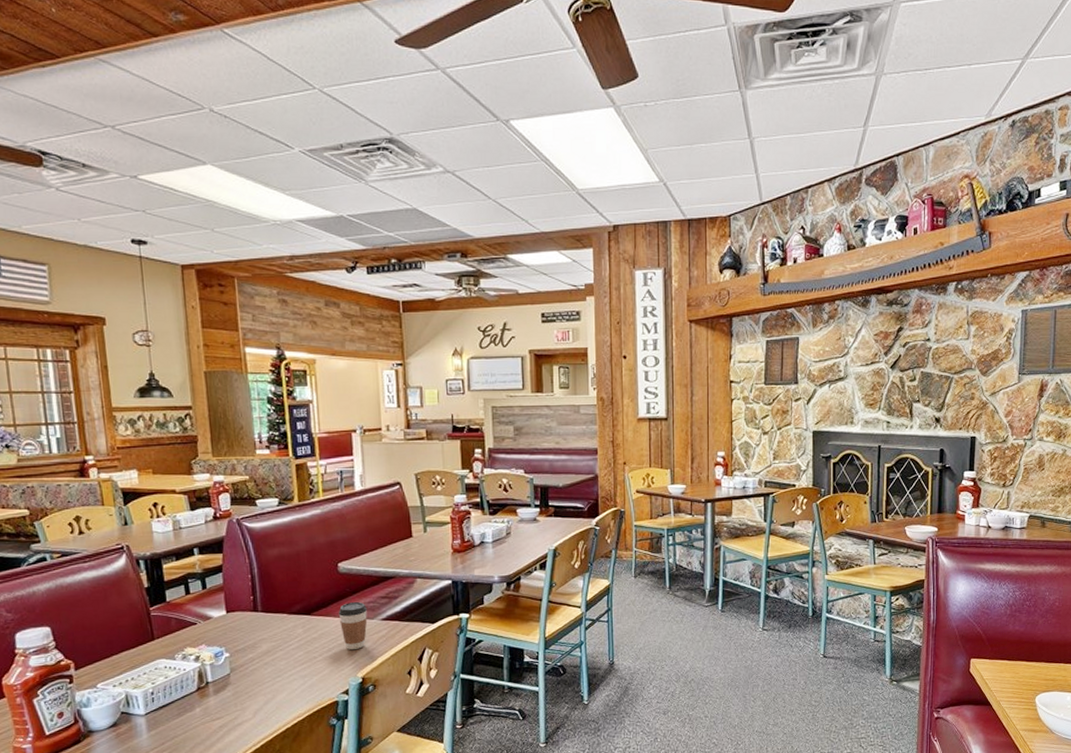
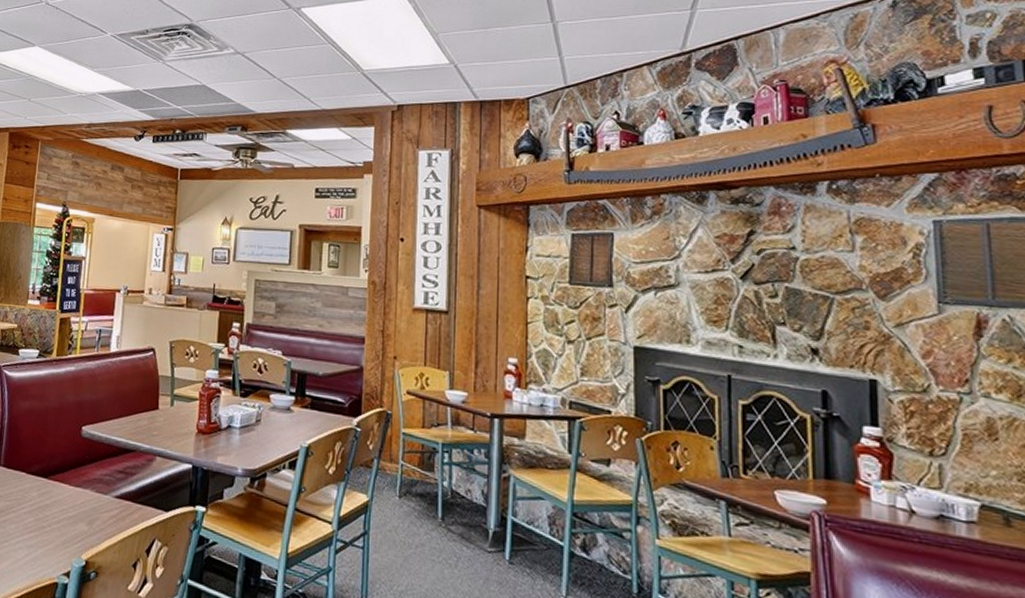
coffee cup: present [338,601,368,651] -> none [73,471,102,527]

